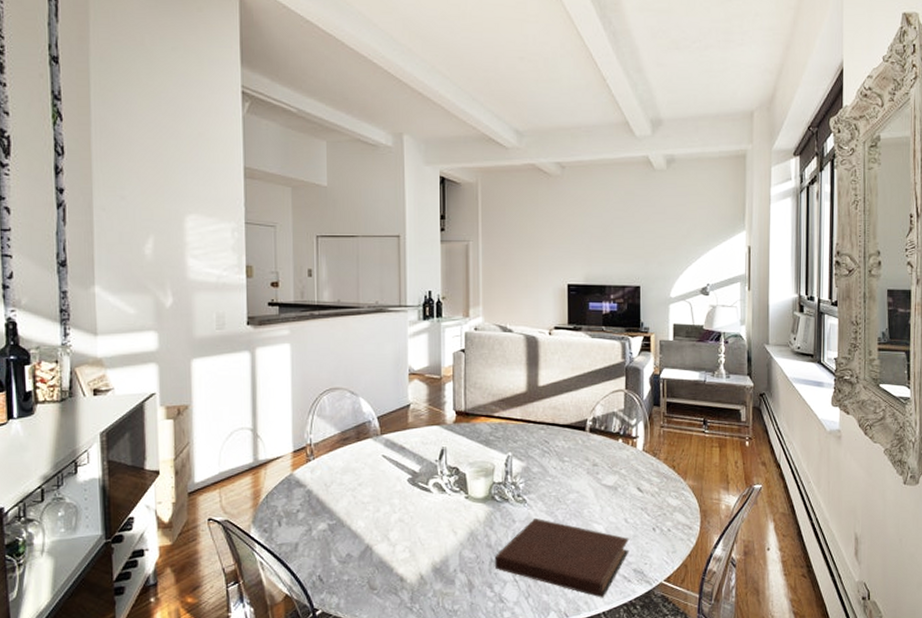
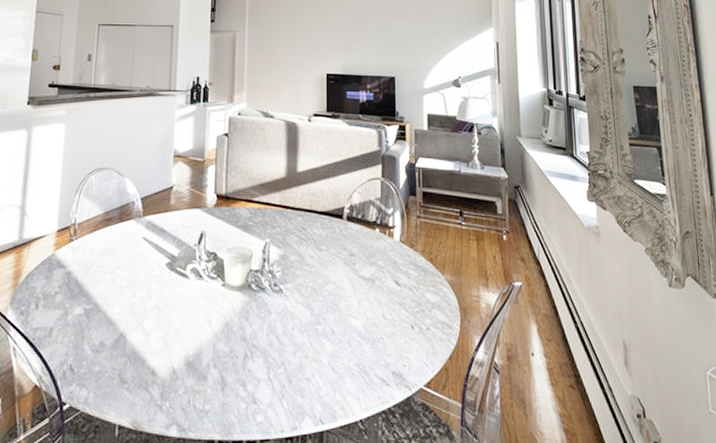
notebook: present [494,517,630,598] -> none [248,309,388,403]

